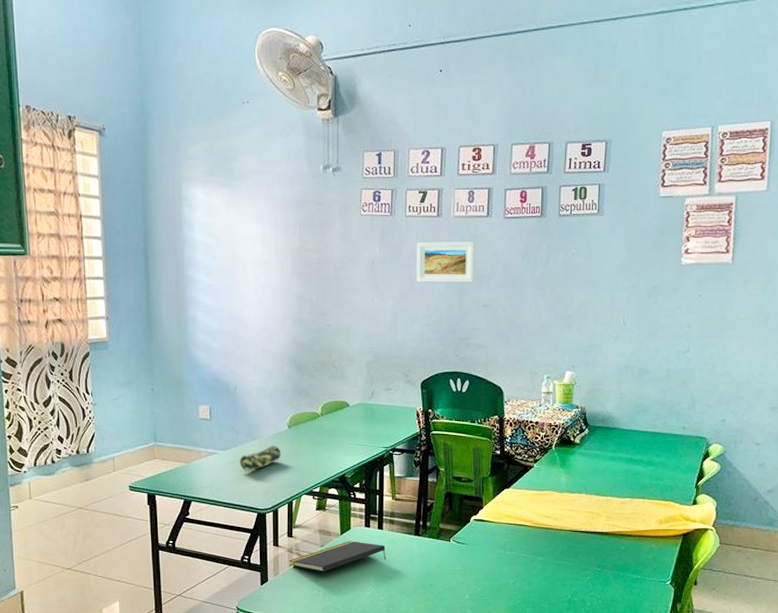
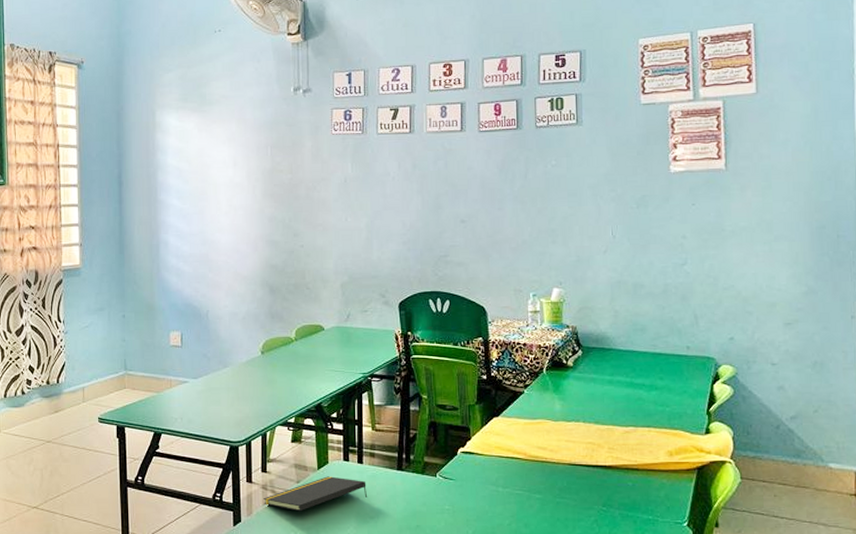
pencil case: present [240,445,281,471] -> none [212,372,254,400]
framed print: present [417,241,475,283] -> none [390,156,451,199]

